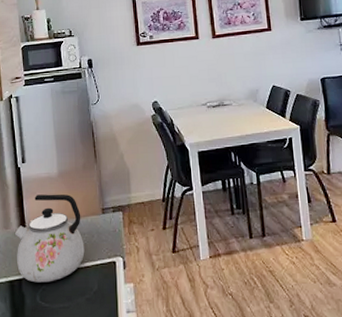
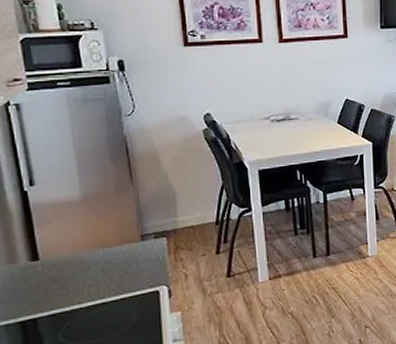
kettle: present [15,194,85,283] -> none [25,220,120,321]

